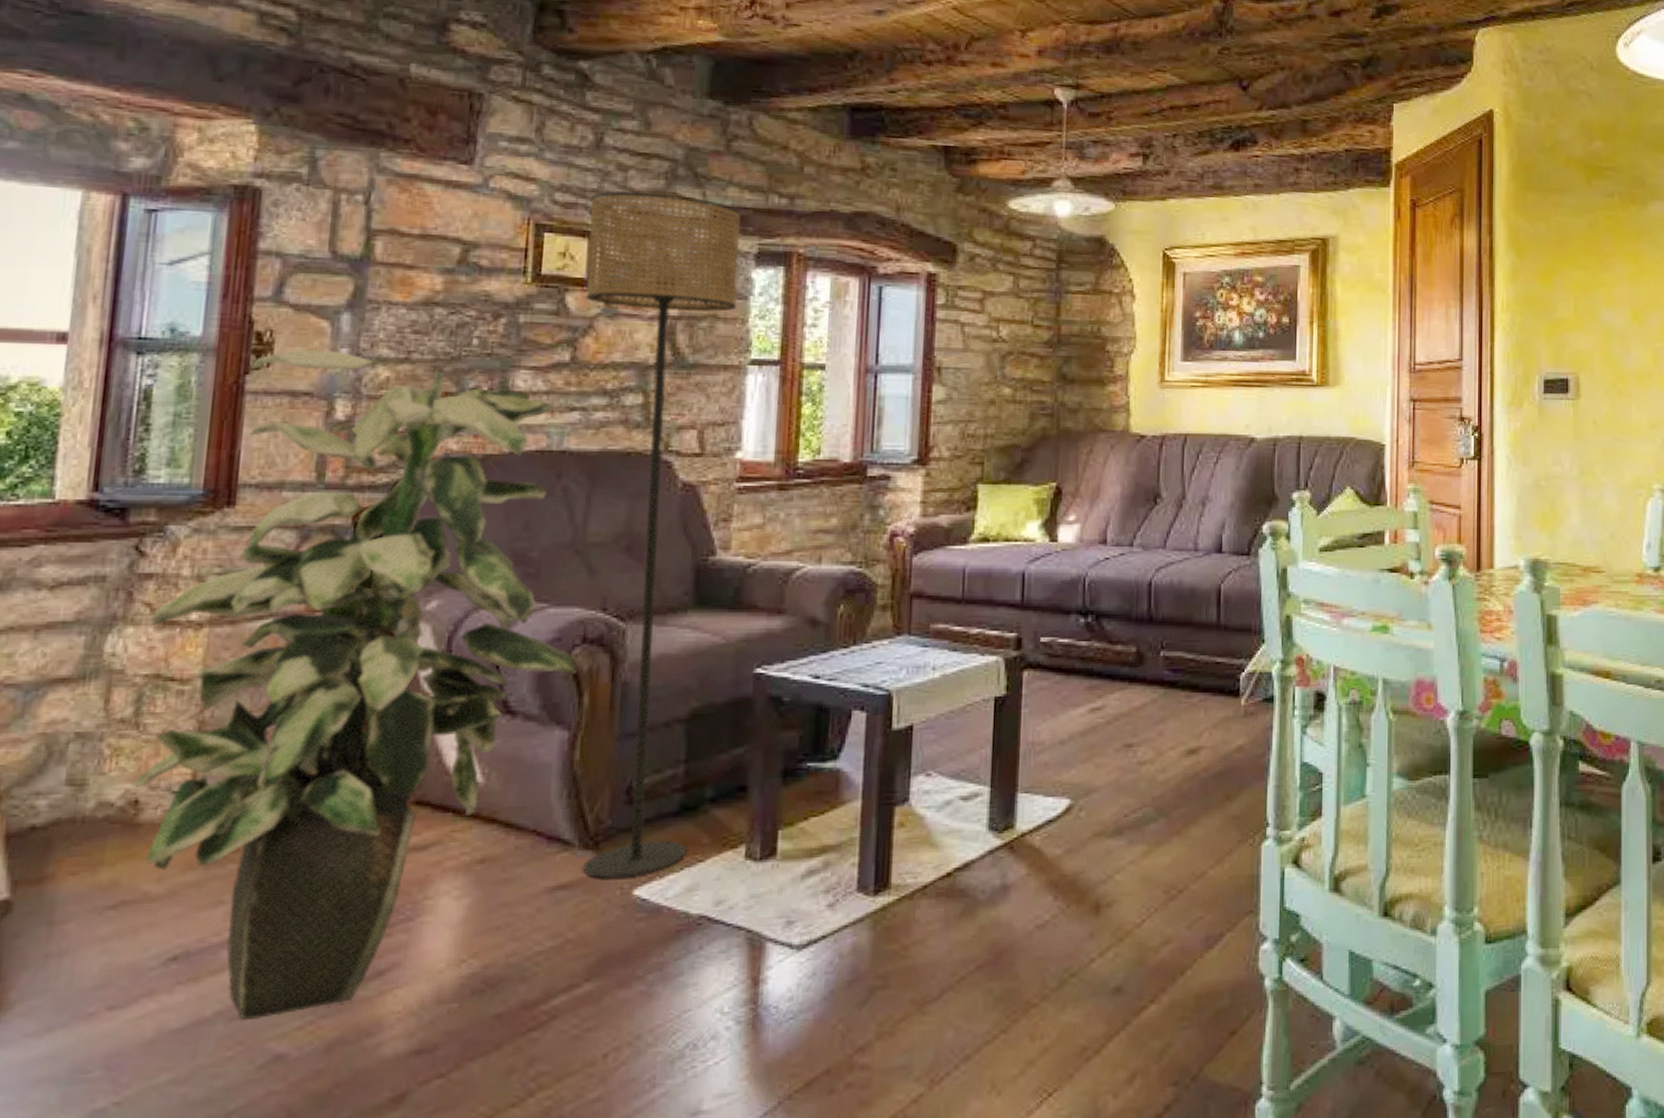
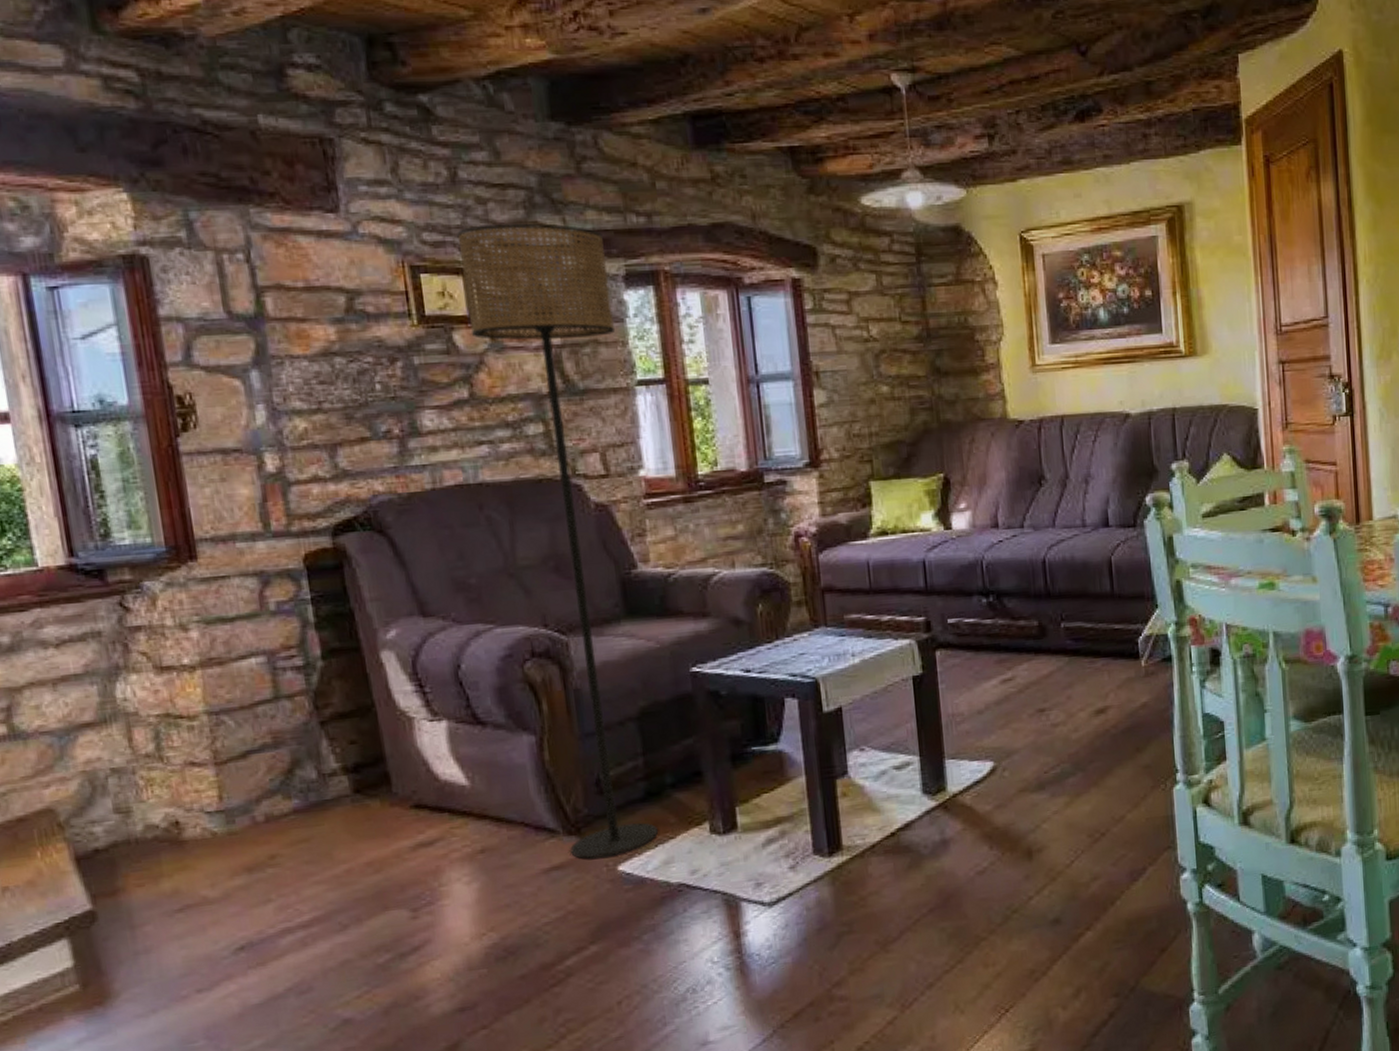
indoor plant: present [131,349,576,1020] -> none [148,408,531,993]

